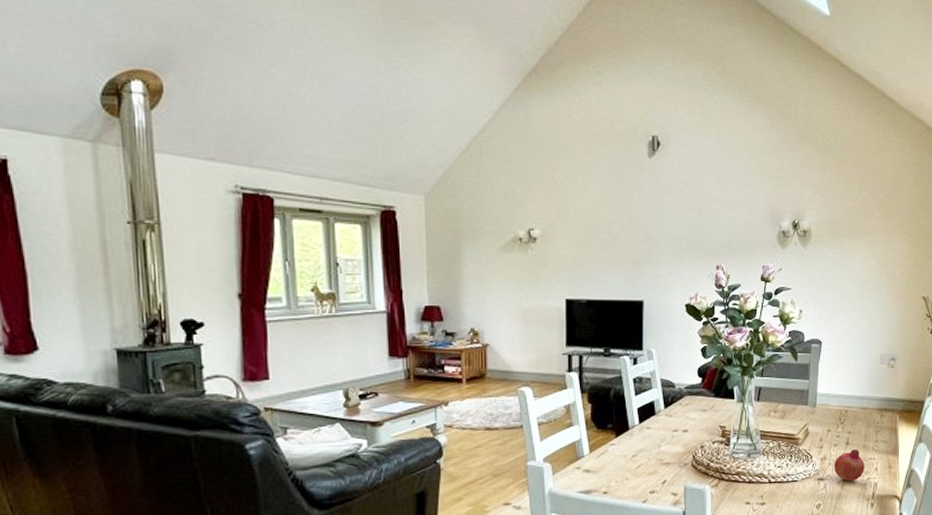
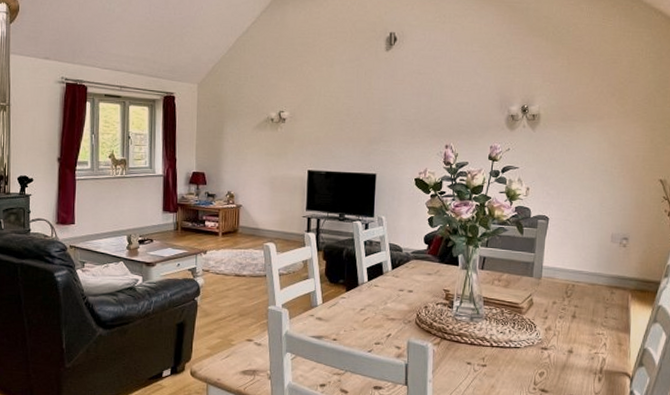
fruit: present [833,448,865,482] -> none [558,322,592,354]

